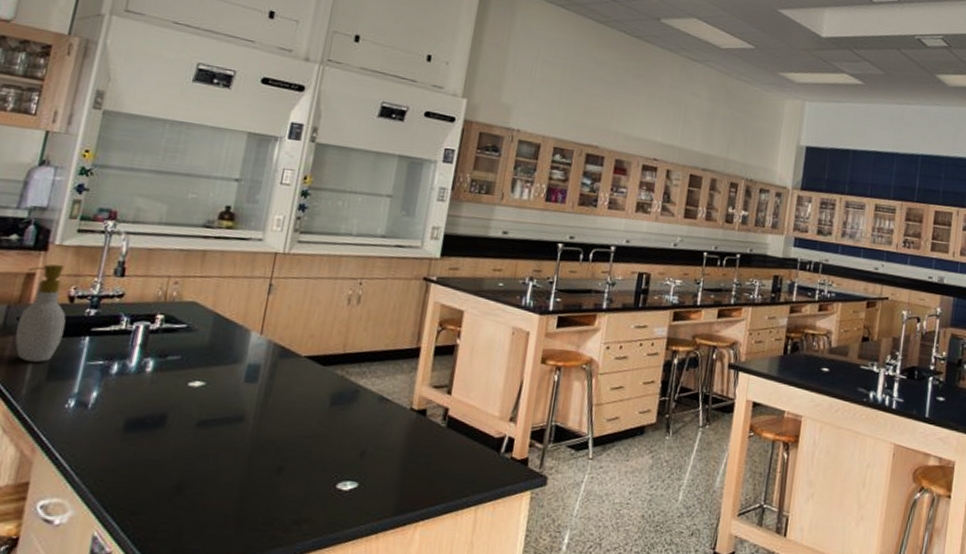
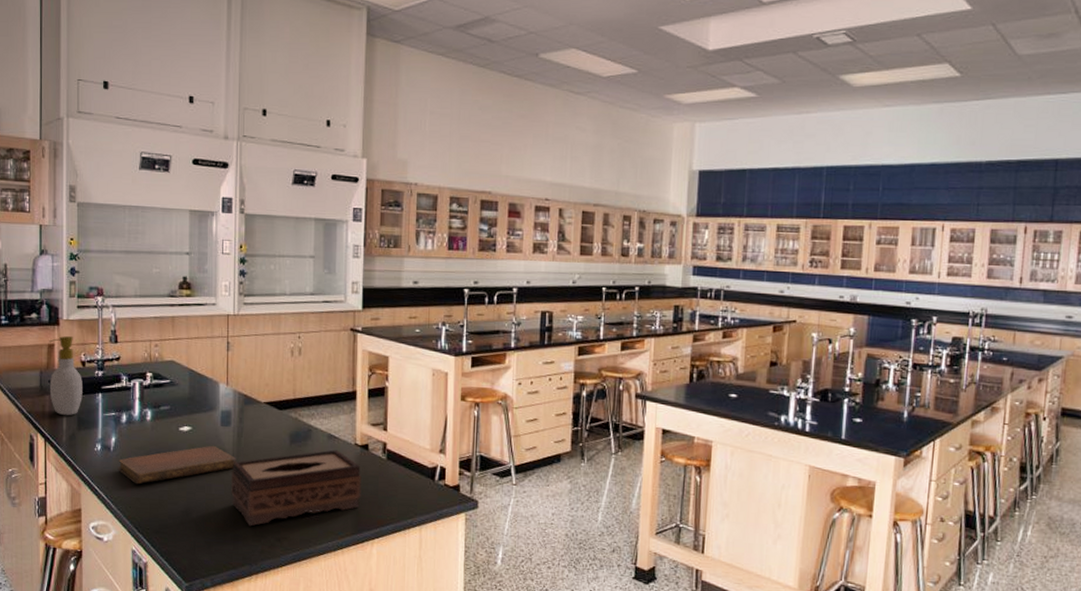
notebook: none [92,405,258,452] -> present [117,445,236,485]
tissue box: none [243,414,414,506] -> present [231,449,362,527]

